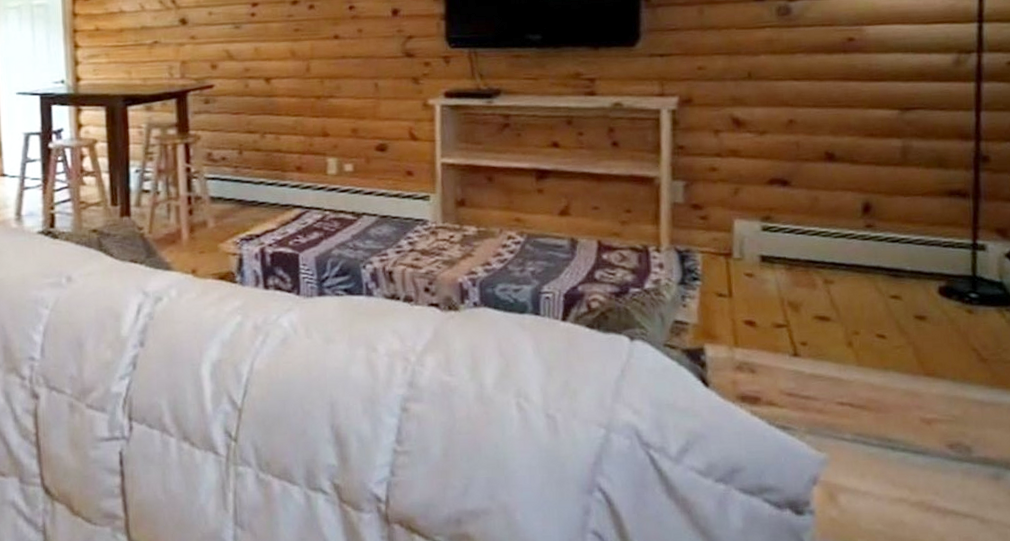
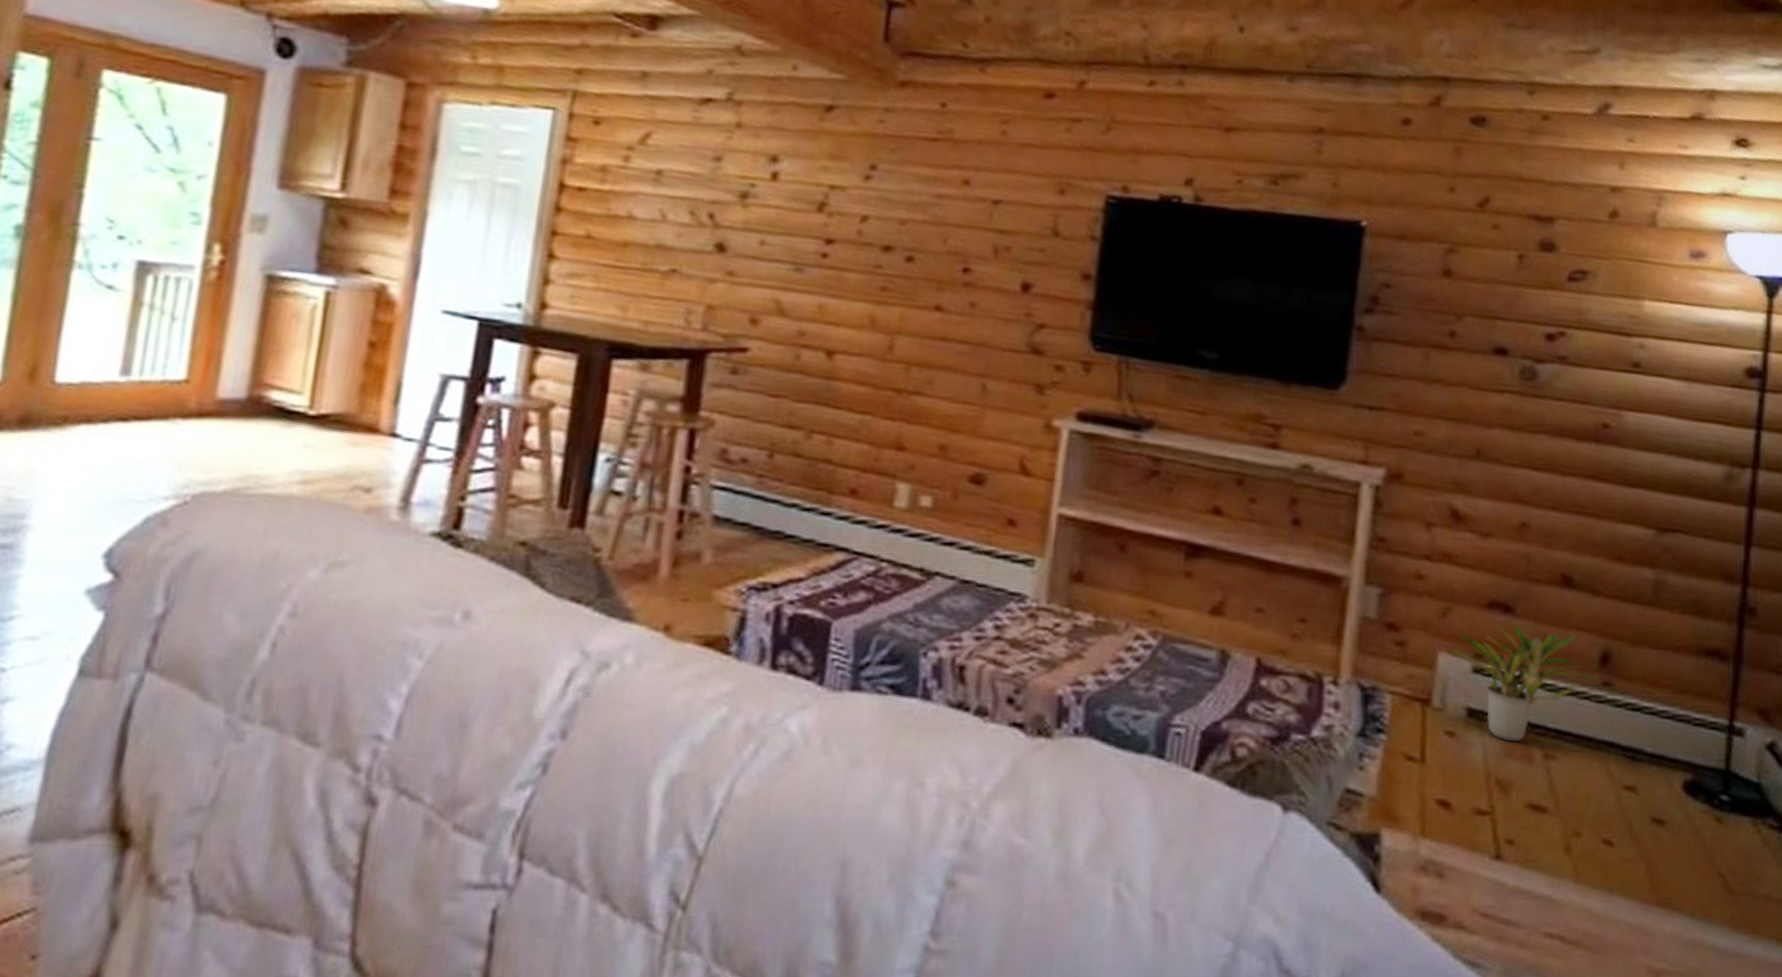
potted plant: none [741,193,865,275] -> present [1447,623,1601,742]

